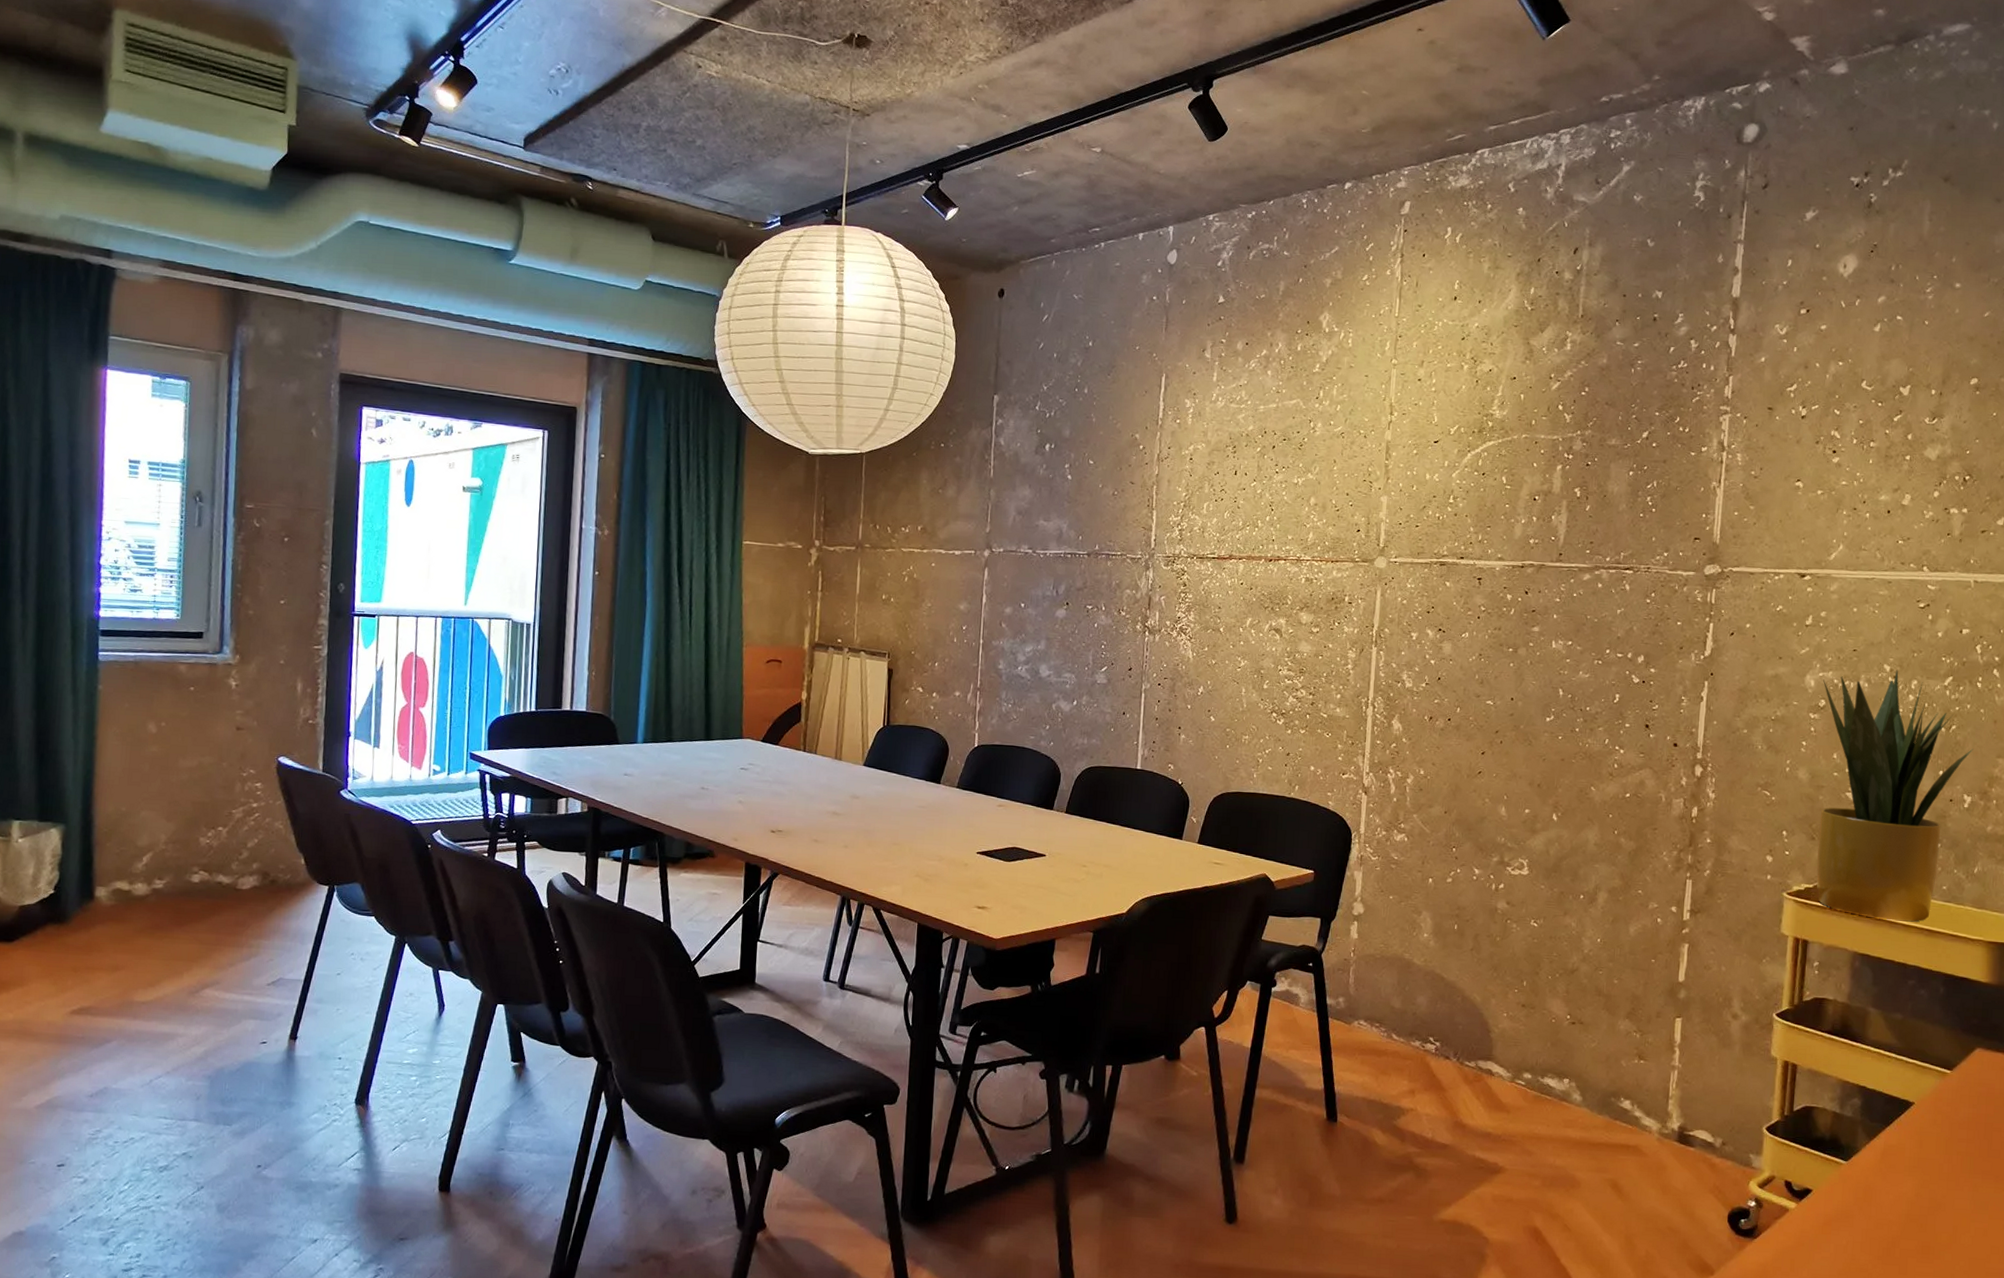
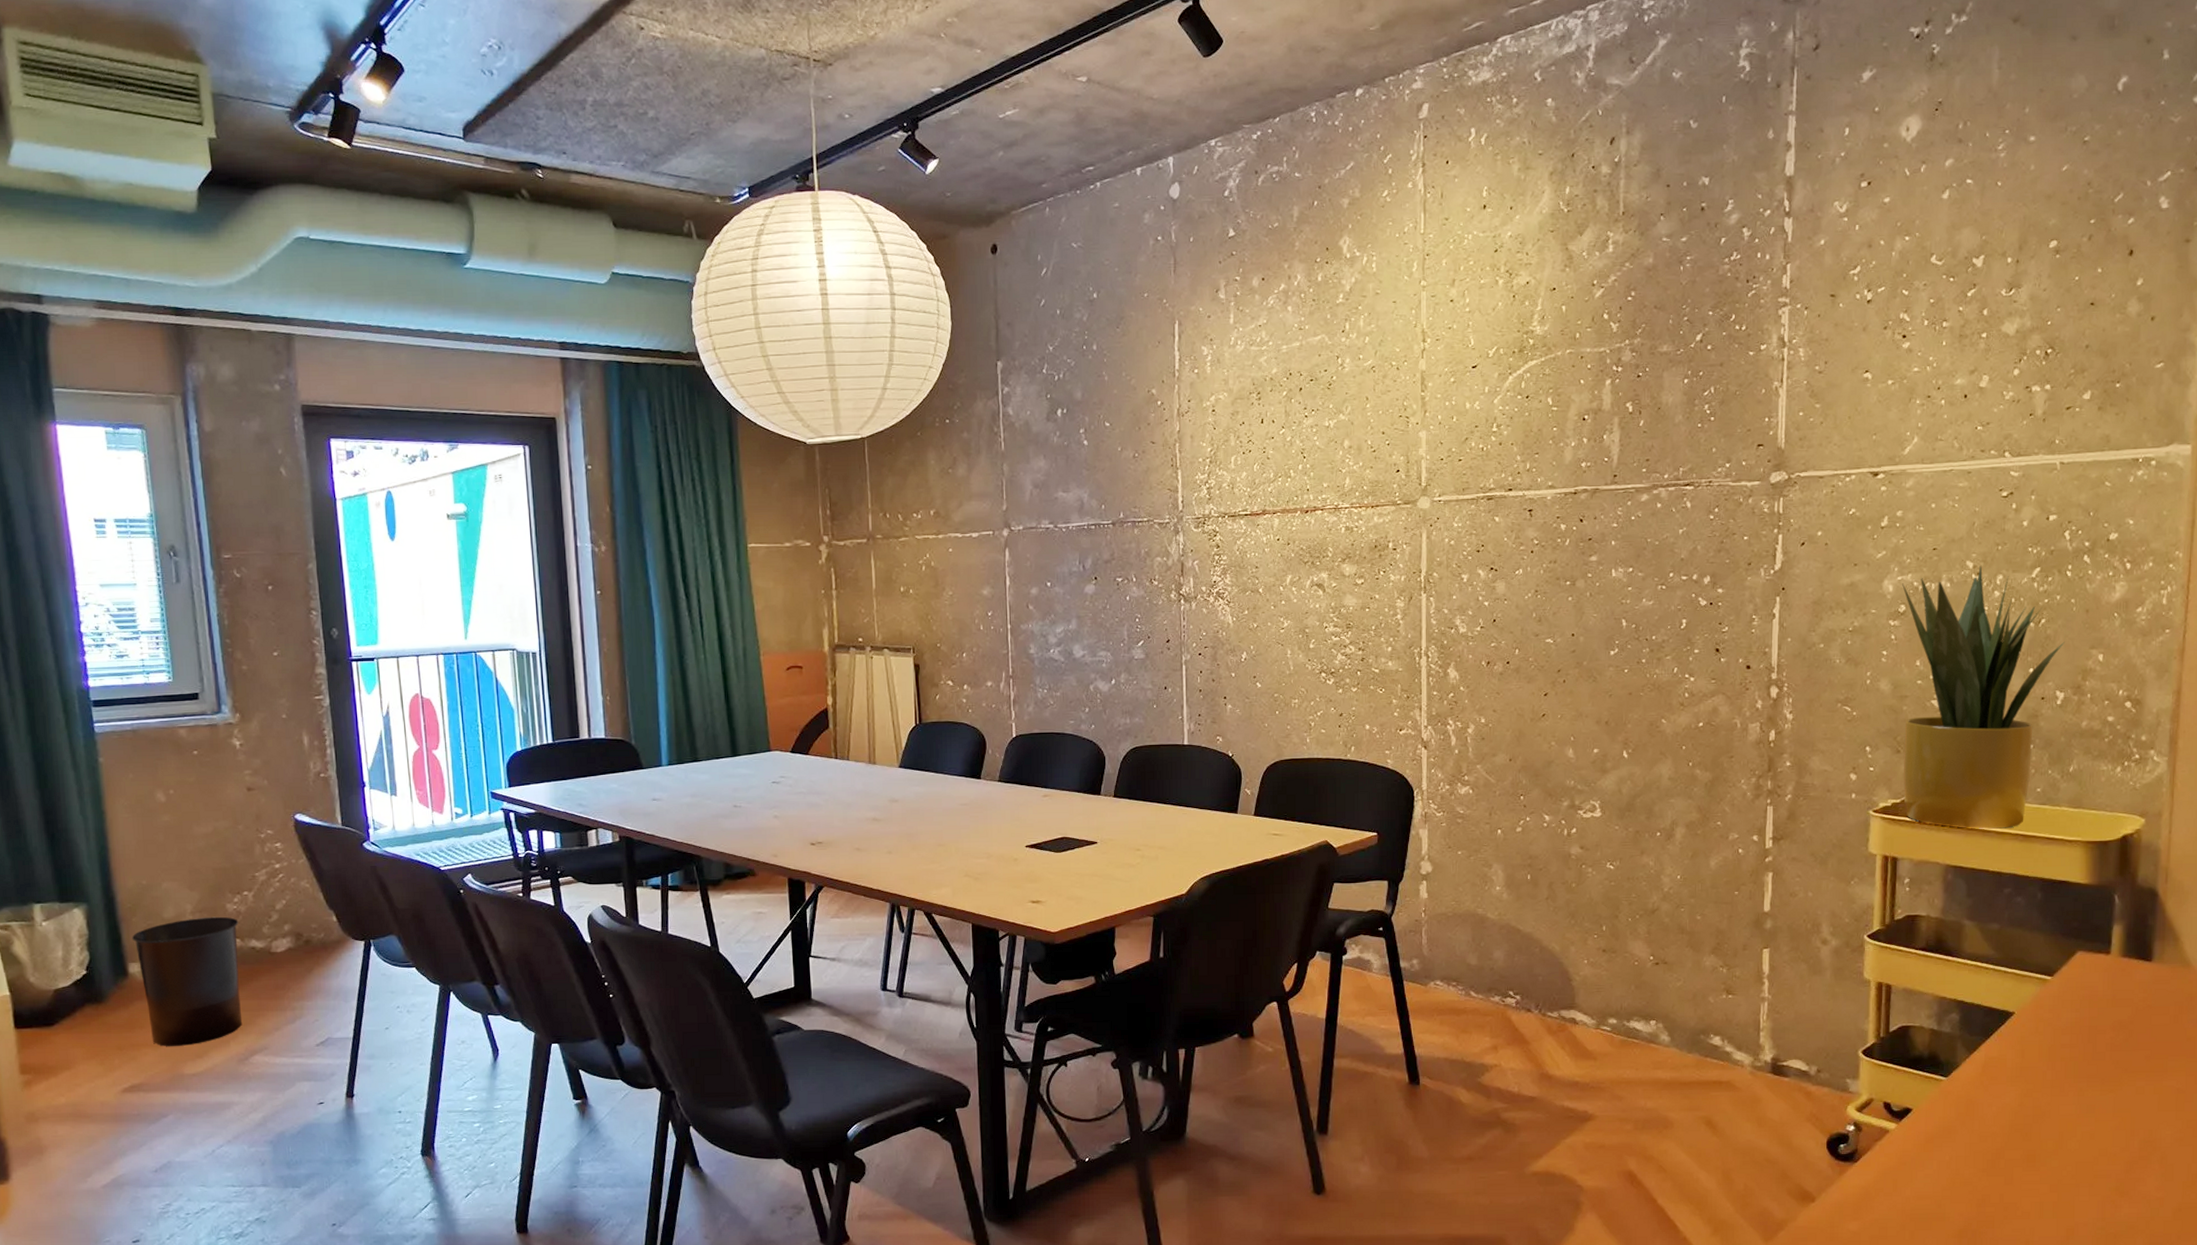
waste bin: none [103,848,209,973] -> present [131,916,243,1046]

